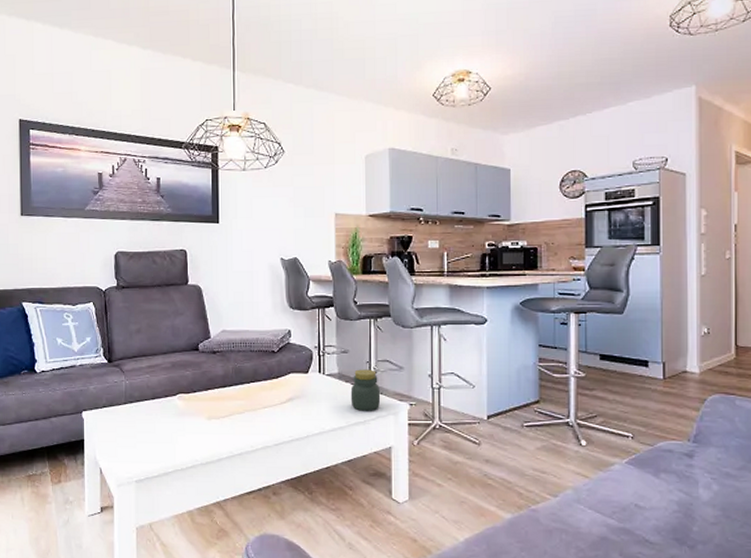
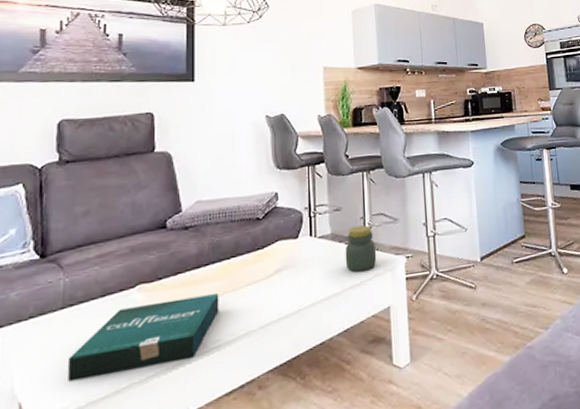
pizza box: none [130,410,241,460] -> present [67,293,219,382]

